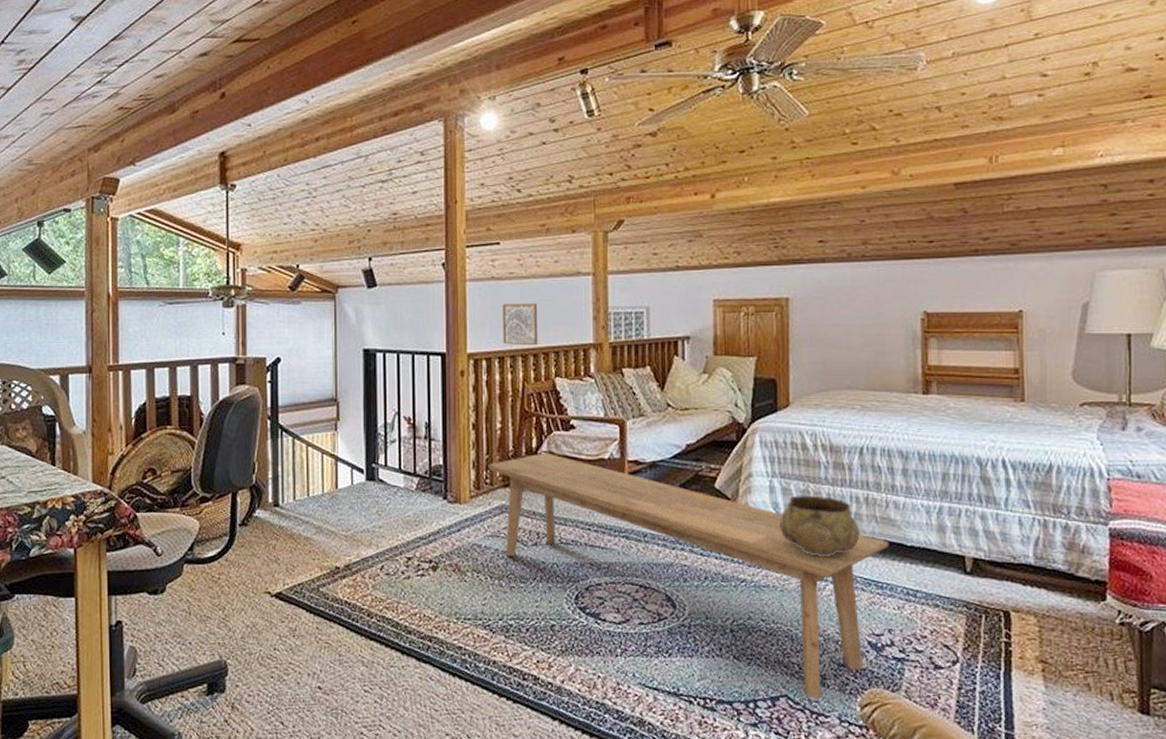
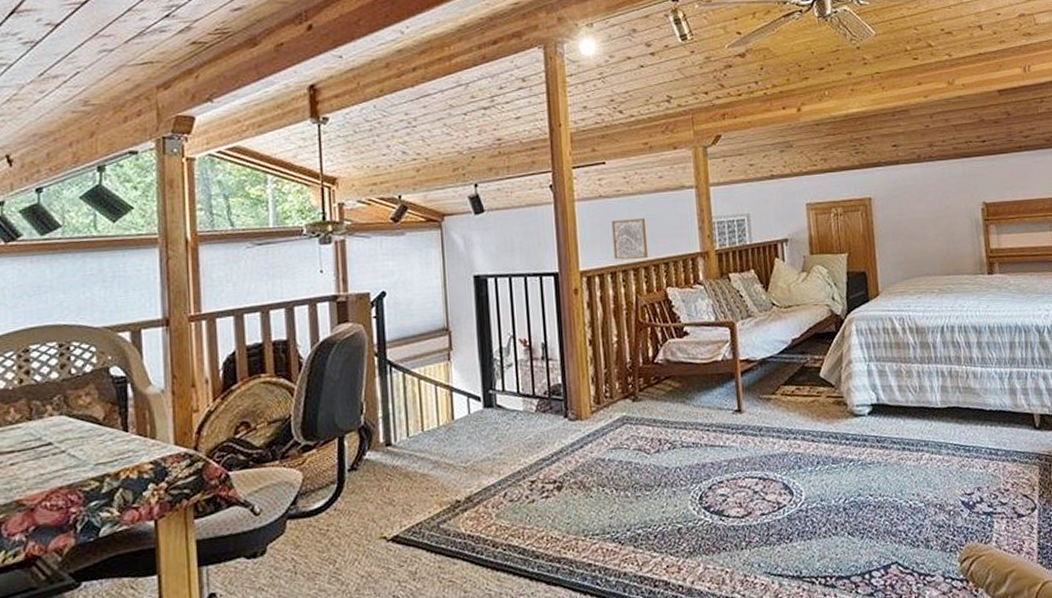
bench: present [488,453,889,699] -> none [606,360,972,562]
decorative bowl: present [780,495,860,556] -> none [878,374,947,430]

